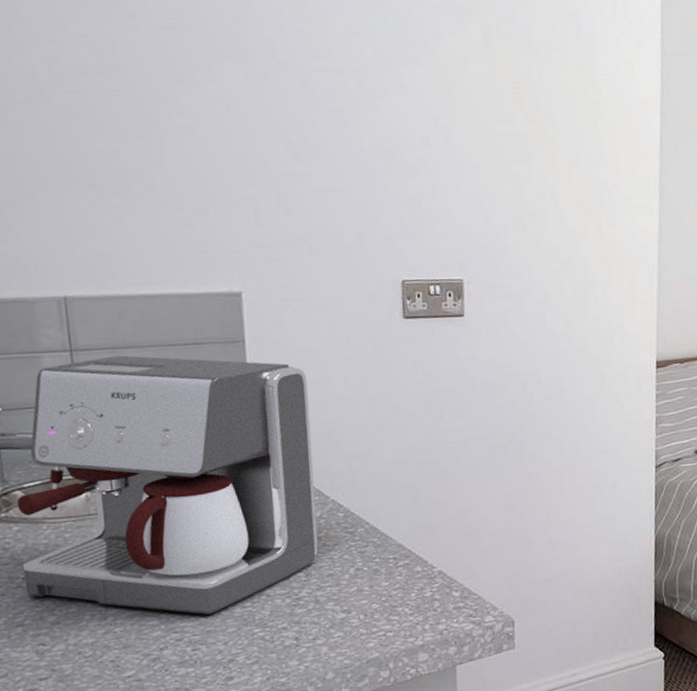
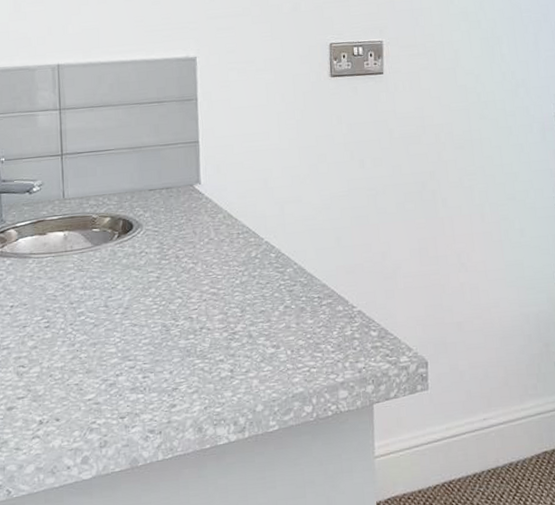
coffee maker: present [16,355,318,615] -> none [10,113,253,345]

